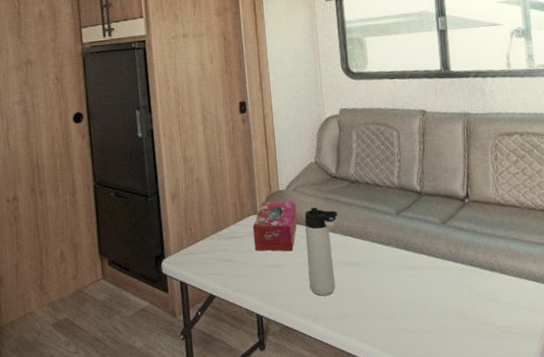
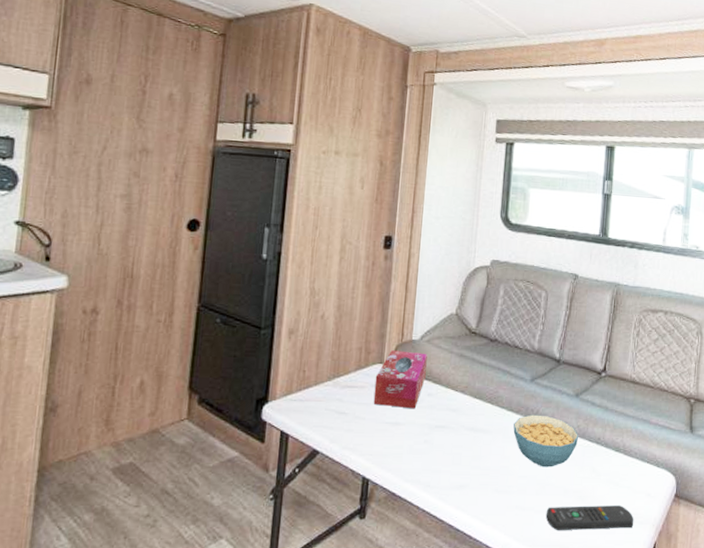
thermos bottle: present [304,207,337,296] -> none [427,362,470,463]
cereal bowl: none [386,244,452,292] -> present [513,414,579,467]
remote control: none [431,321,521,348] -> present [546,505,634,530]

